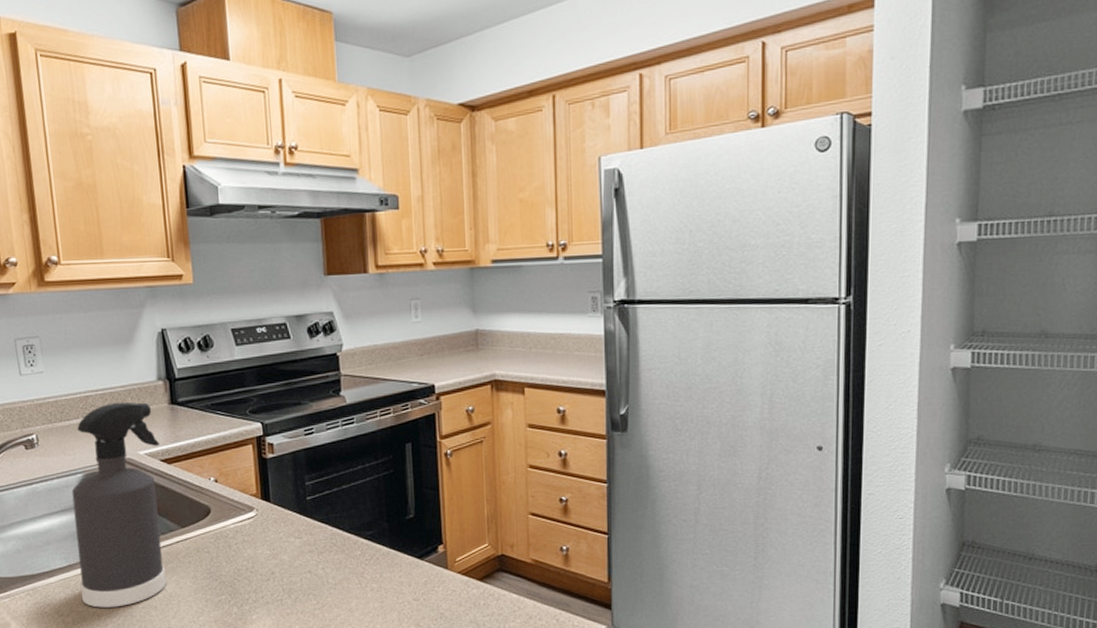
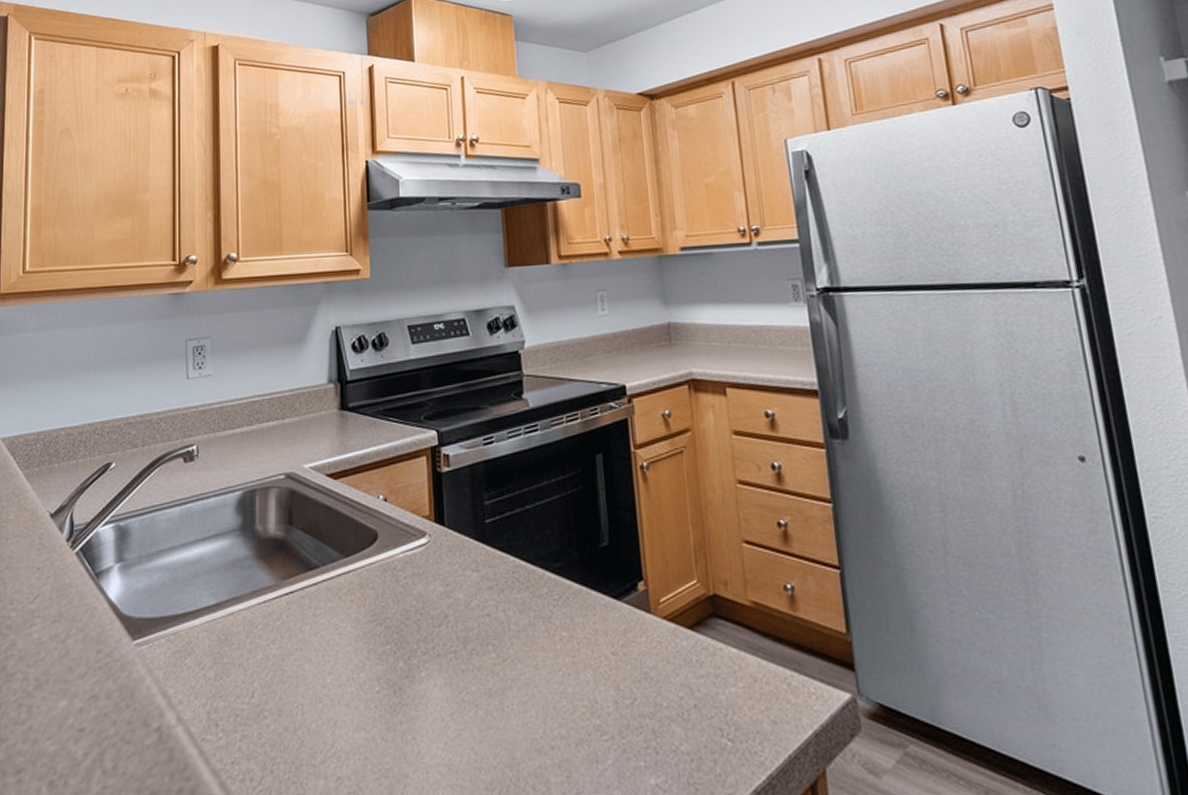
spray bottle: present [71,402,166,608] -> none [227,407,327,659]

